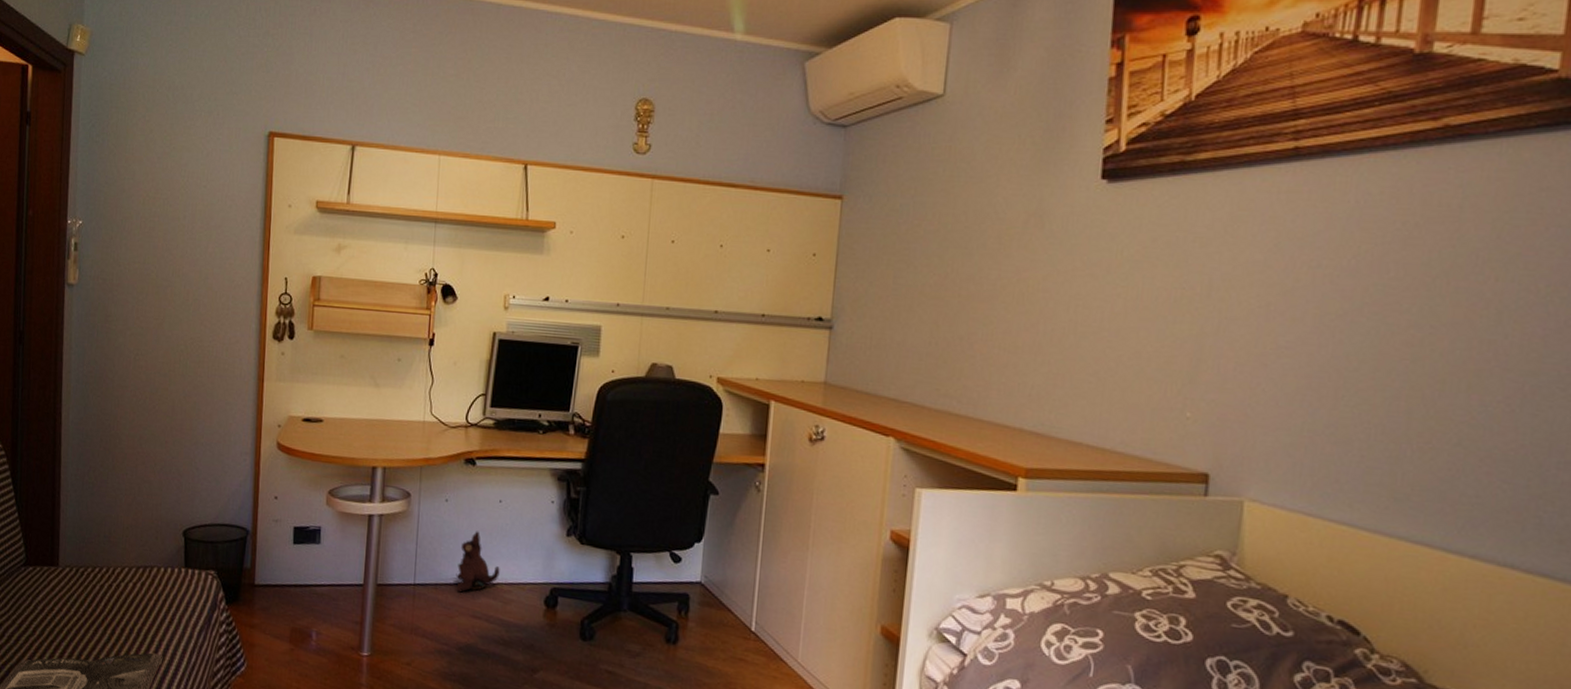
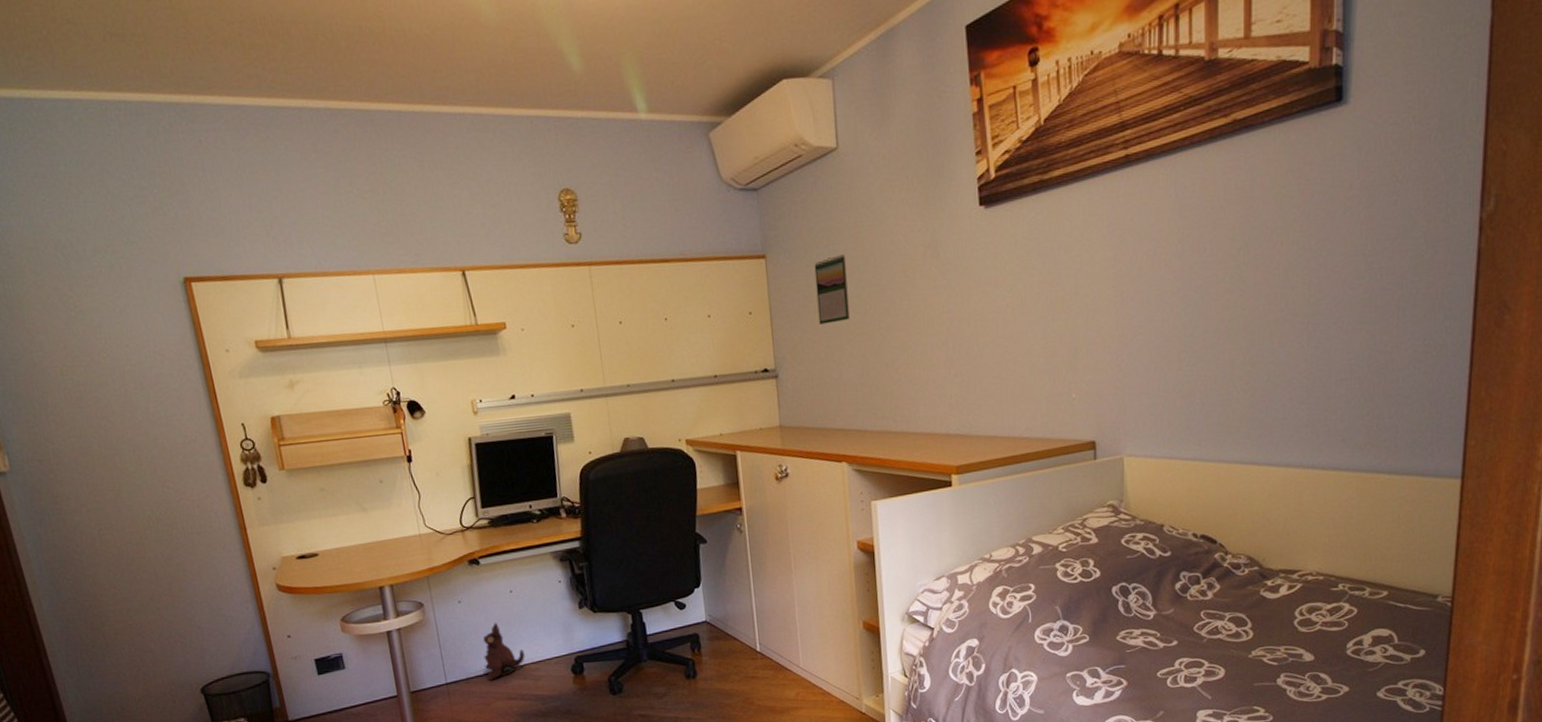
calendar: none [889,208,932,281] -> present [814,255,850,325]

